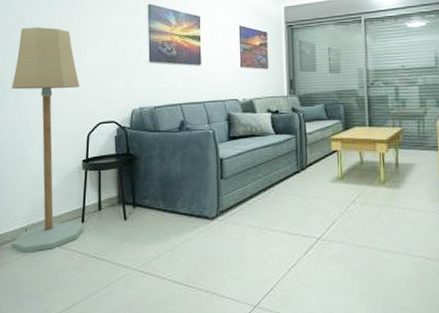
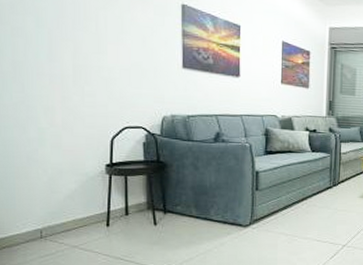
floor lamp: present [12,26,83,252] -> none [13,10,108,254]

